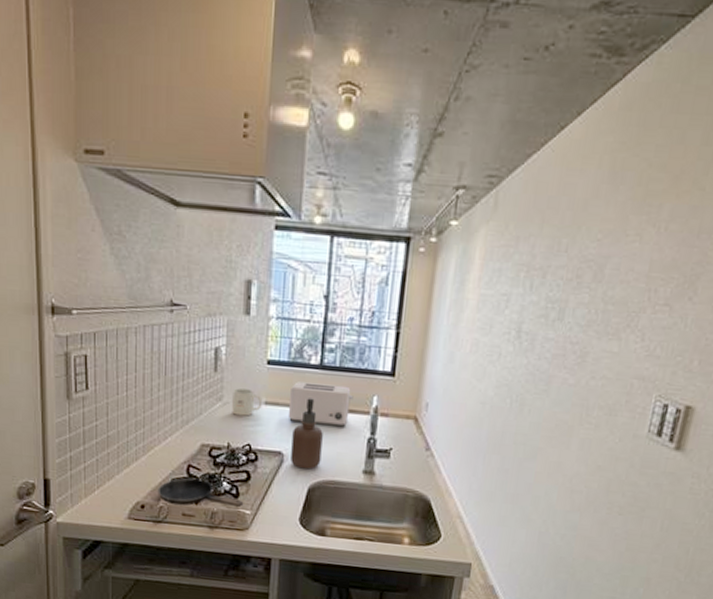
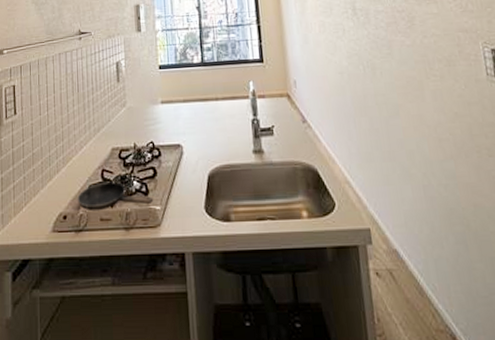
mug: present [232,388,263,416] -> none [134,93,159,117]
toaster: present [288,381,354,428] -> none [181,77,233,116]
soap dispenser: present [290,398,323,470] -> none [187,92,215,158]

